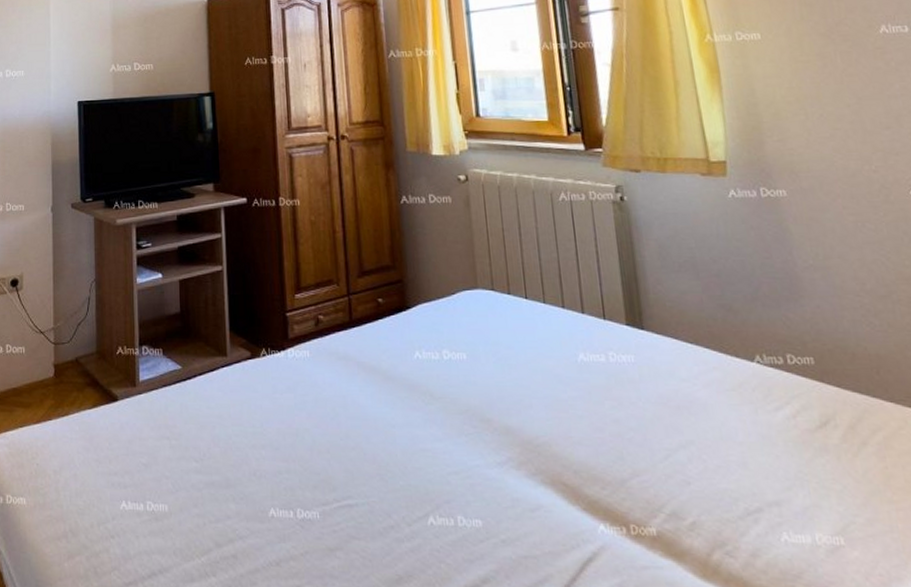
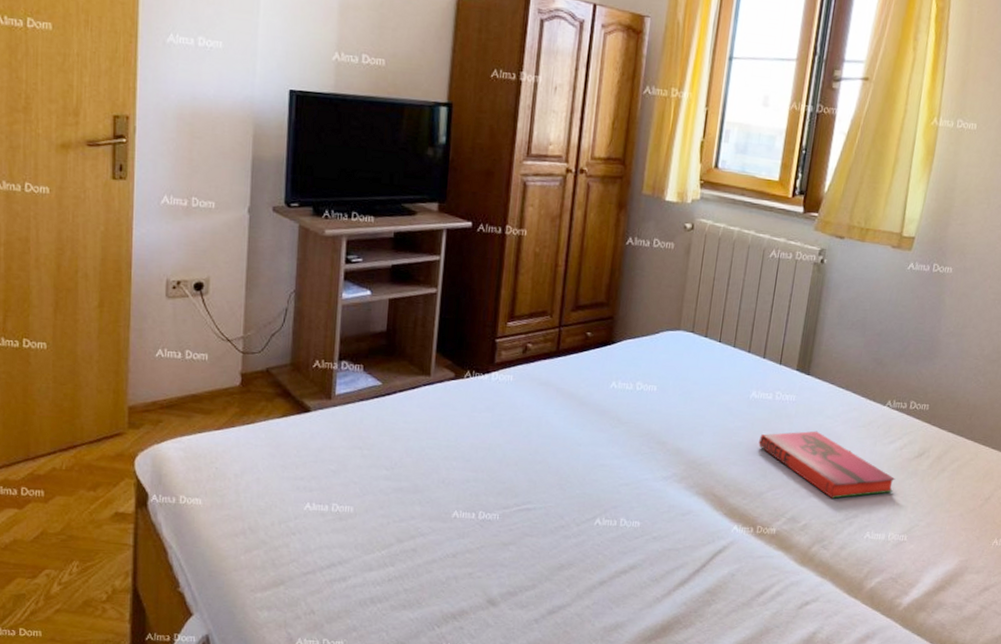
hardback book: none [602,398,803,486] -> present [758,431,896,499]

